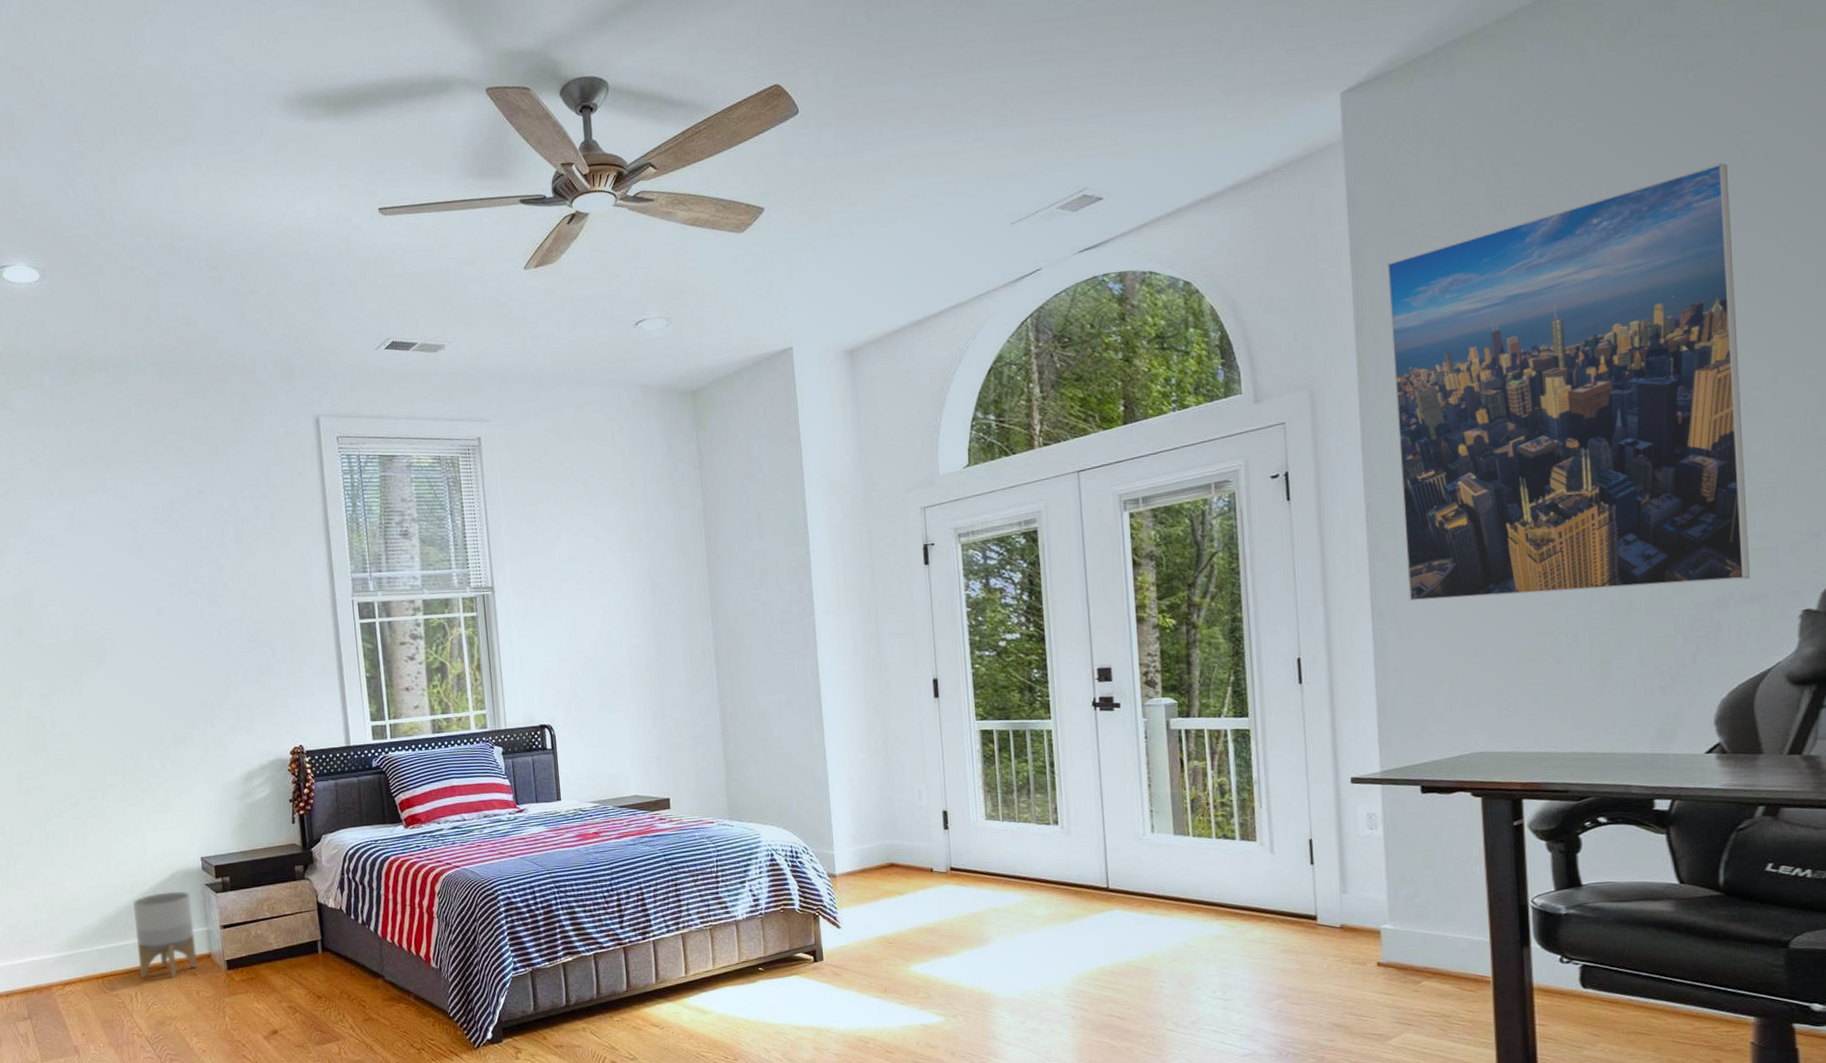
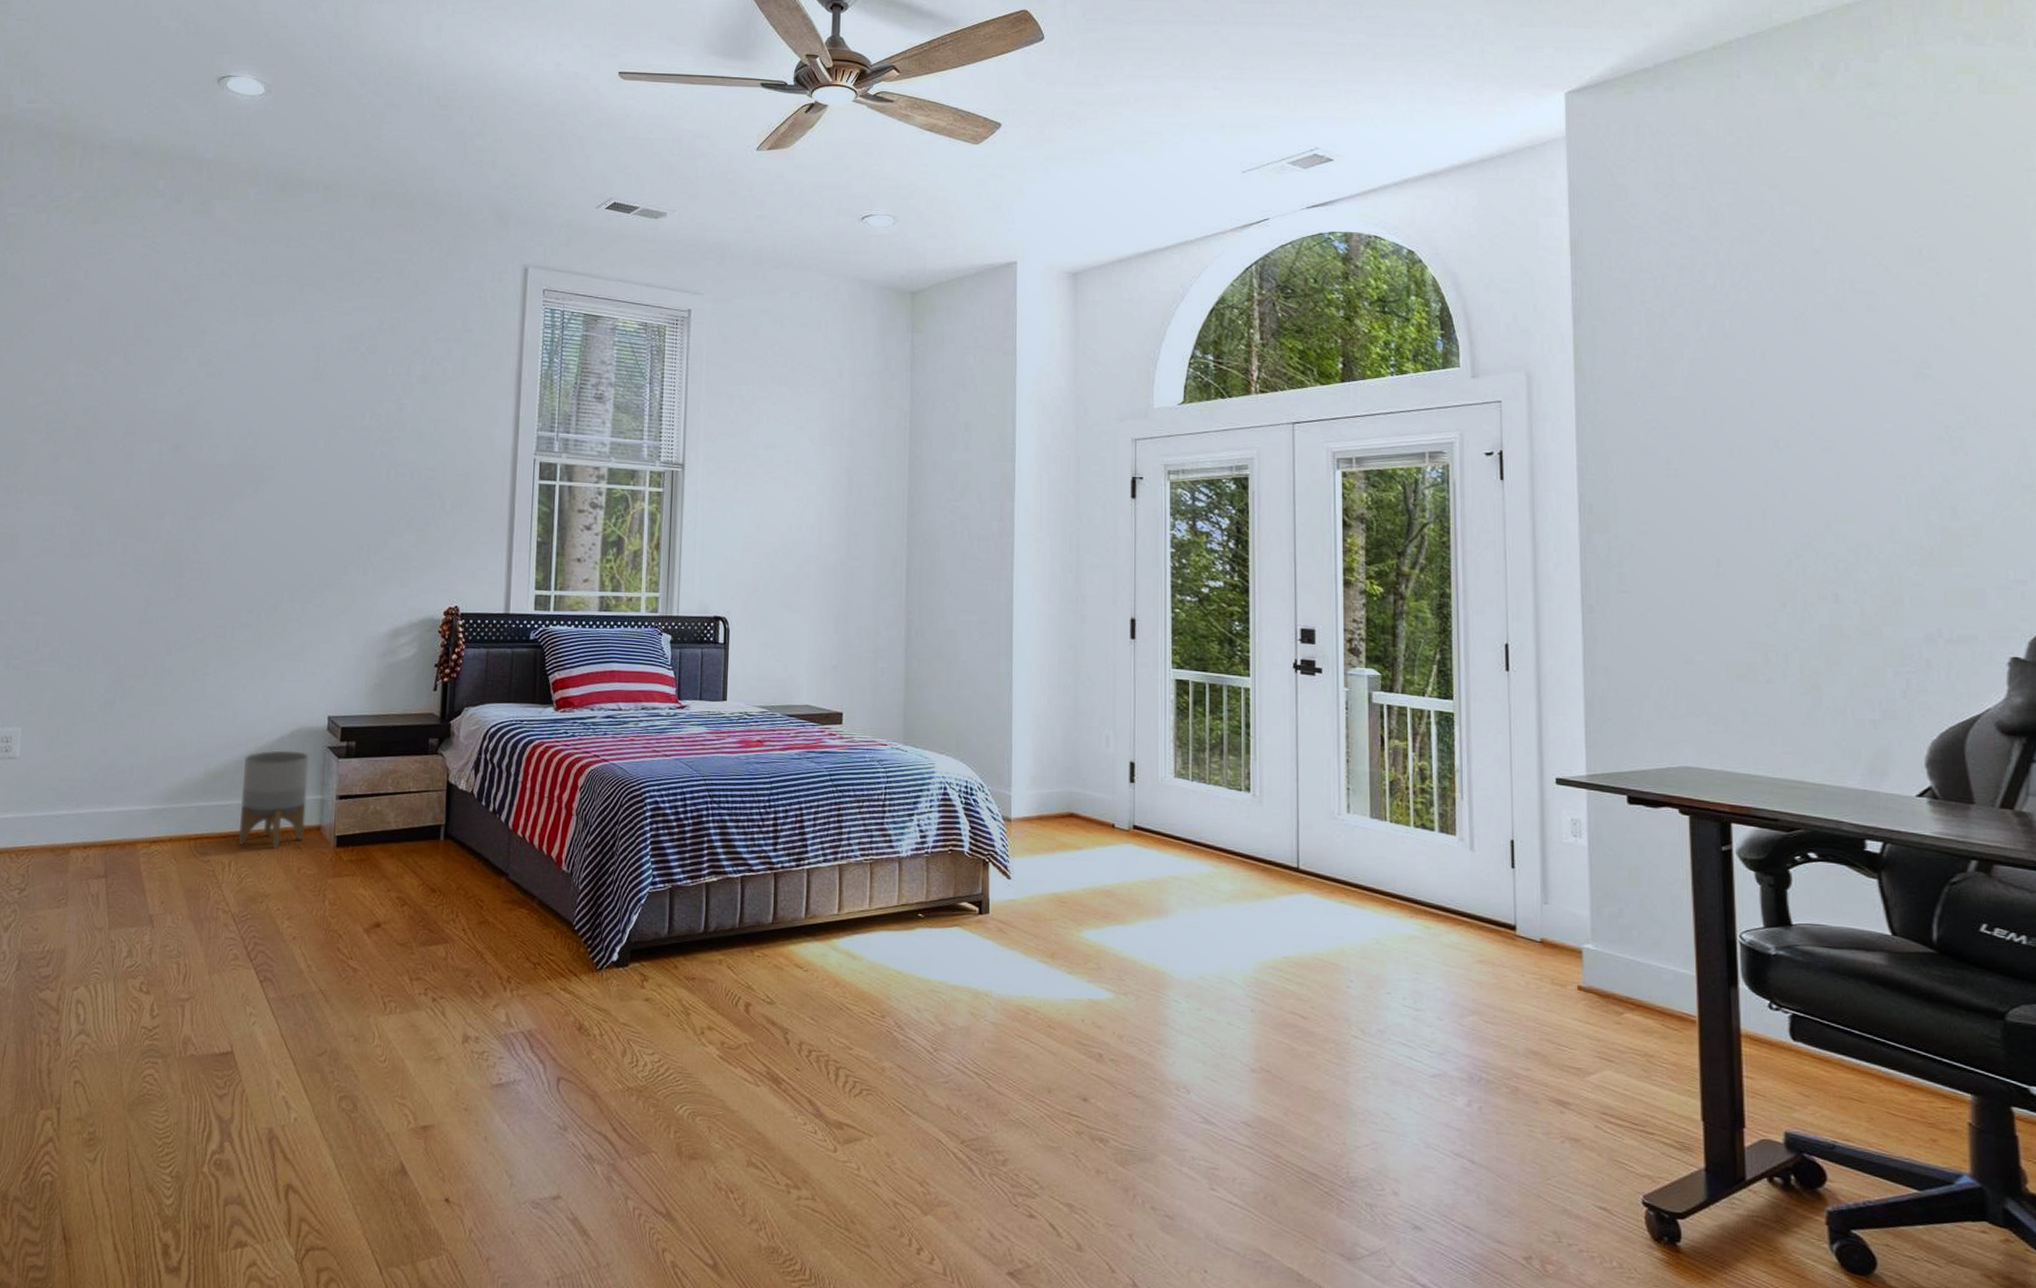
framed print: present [1386,163,1750,602] -> none [1604,208,1958,619]

